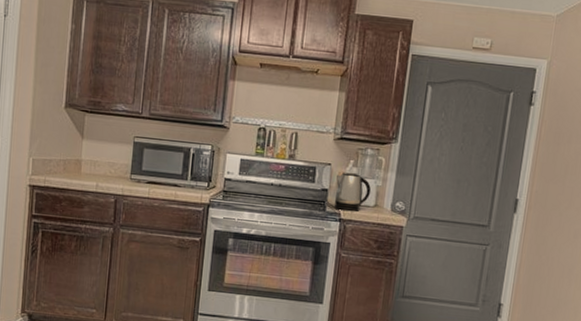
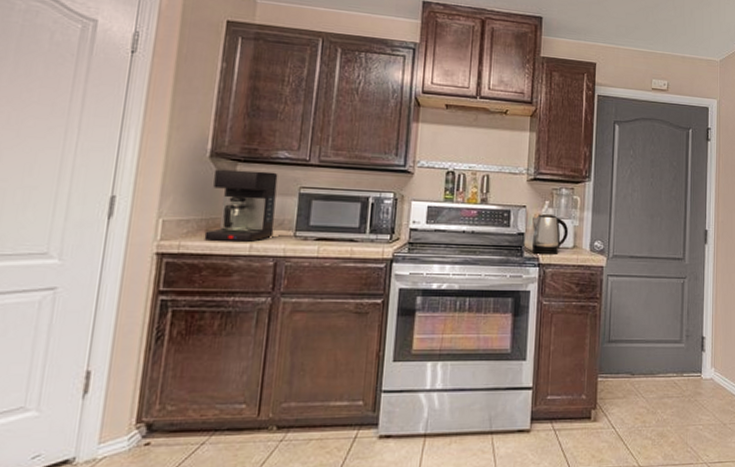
coffee maker: none [62,118,117,182] -> present [204,169,278,243]

